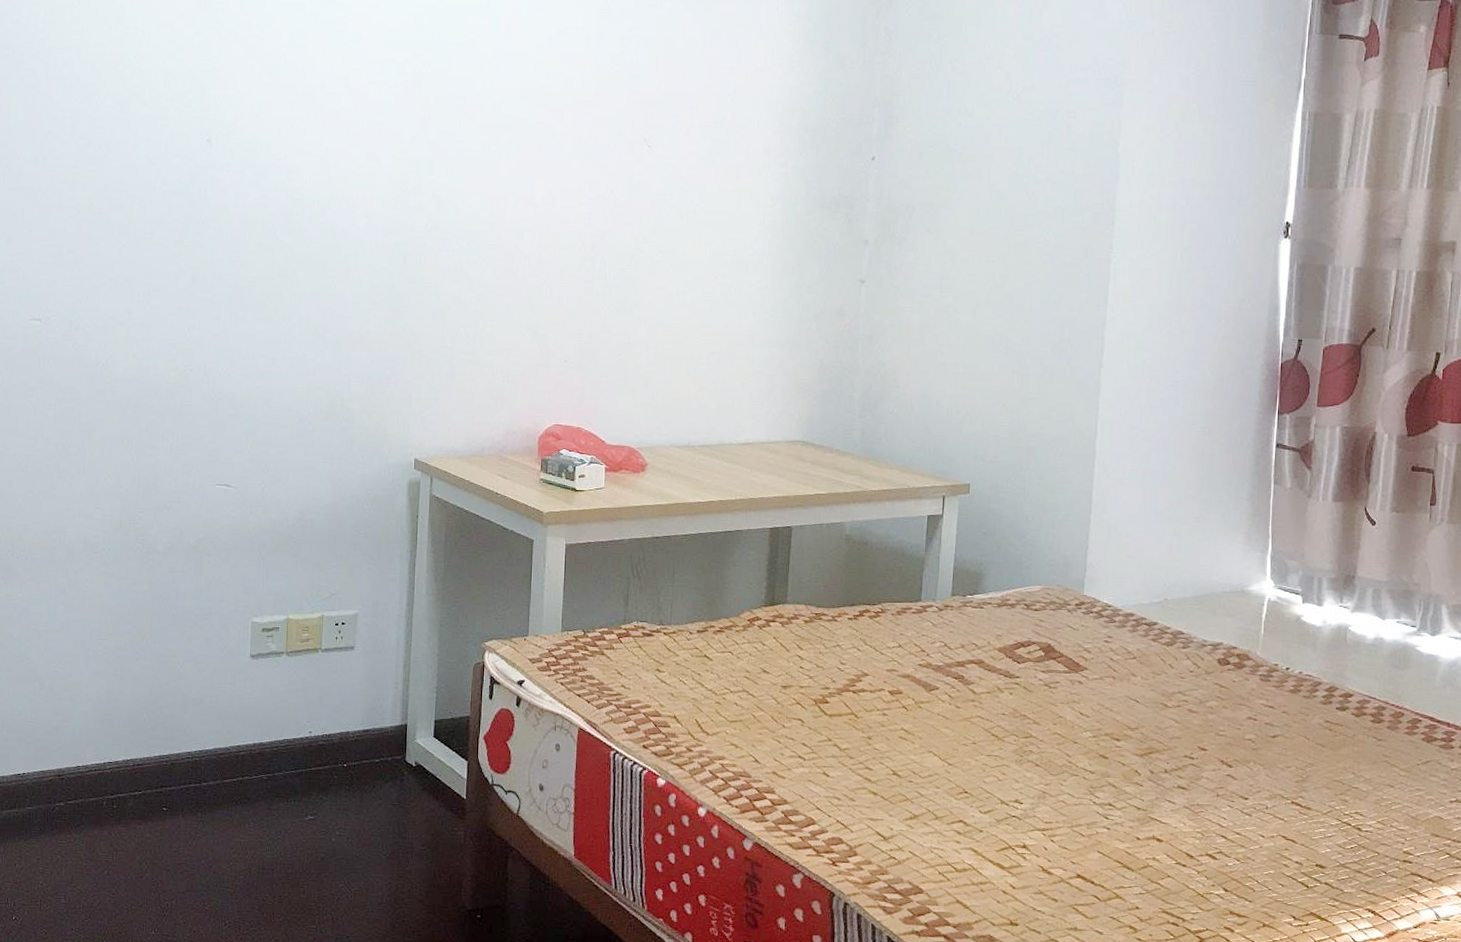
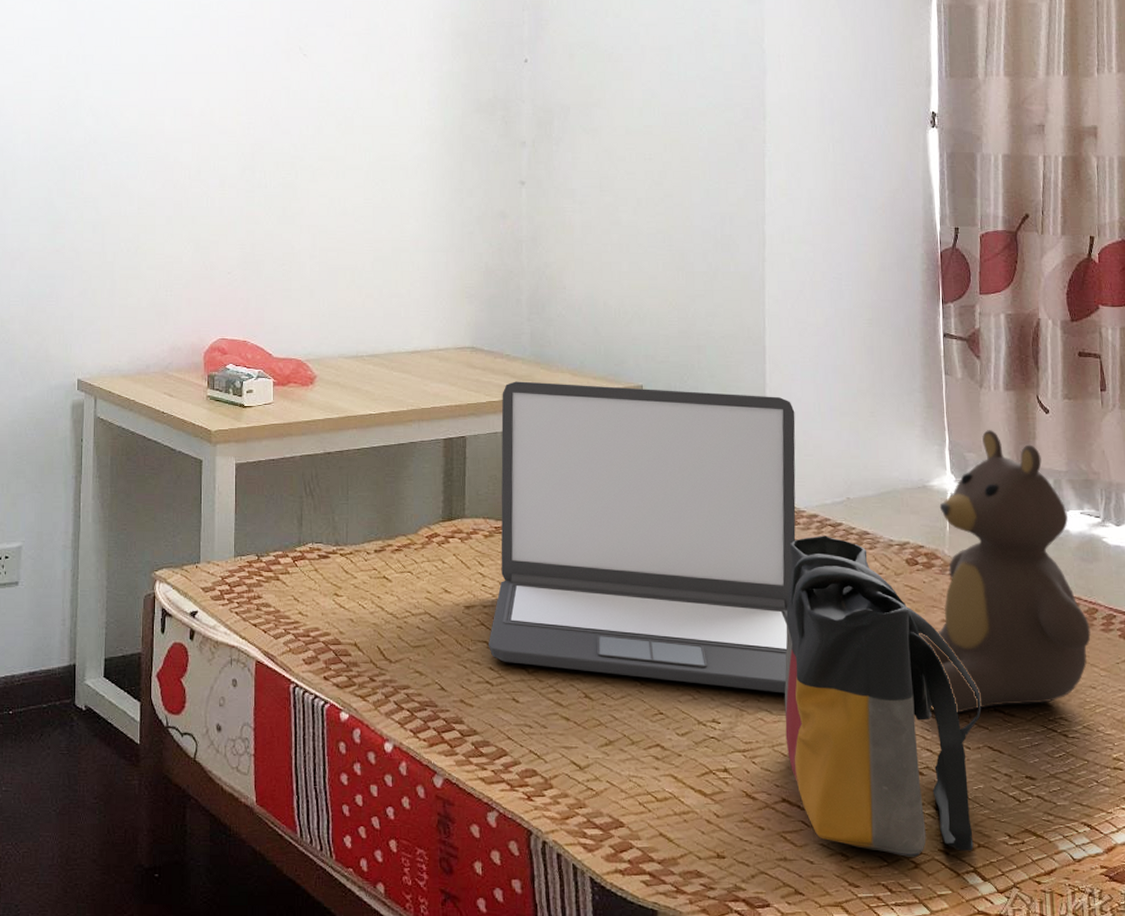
laptop: none [803,475,1120,779] -> present [489,381,796,694]
tote bag: none [1085,633,1279,934] -> present [784,536,982,858]
teddy bear: none [1224,539,1395,804] -> present [919,430,1091,713]

